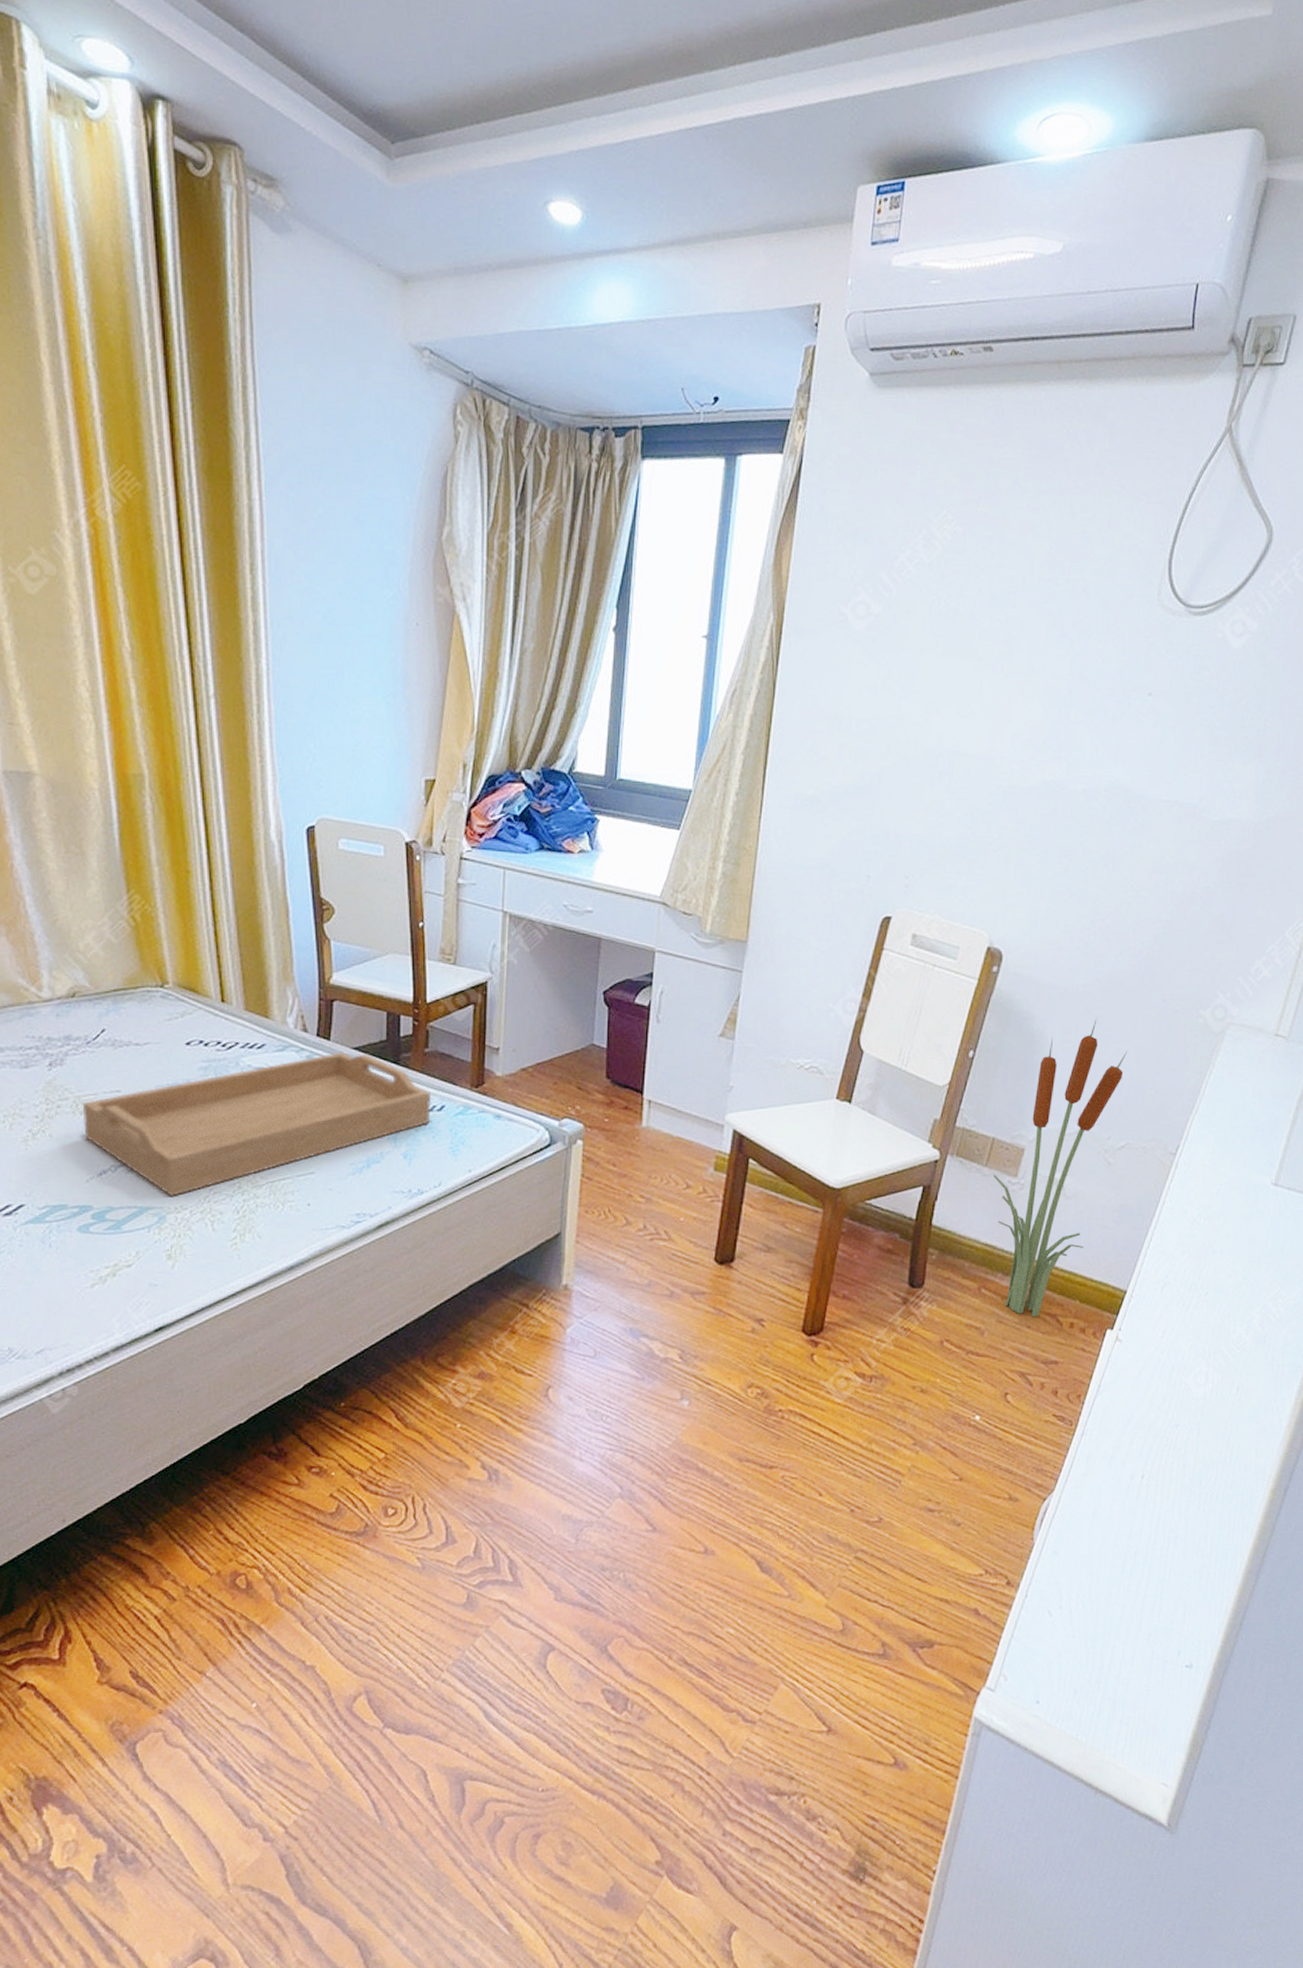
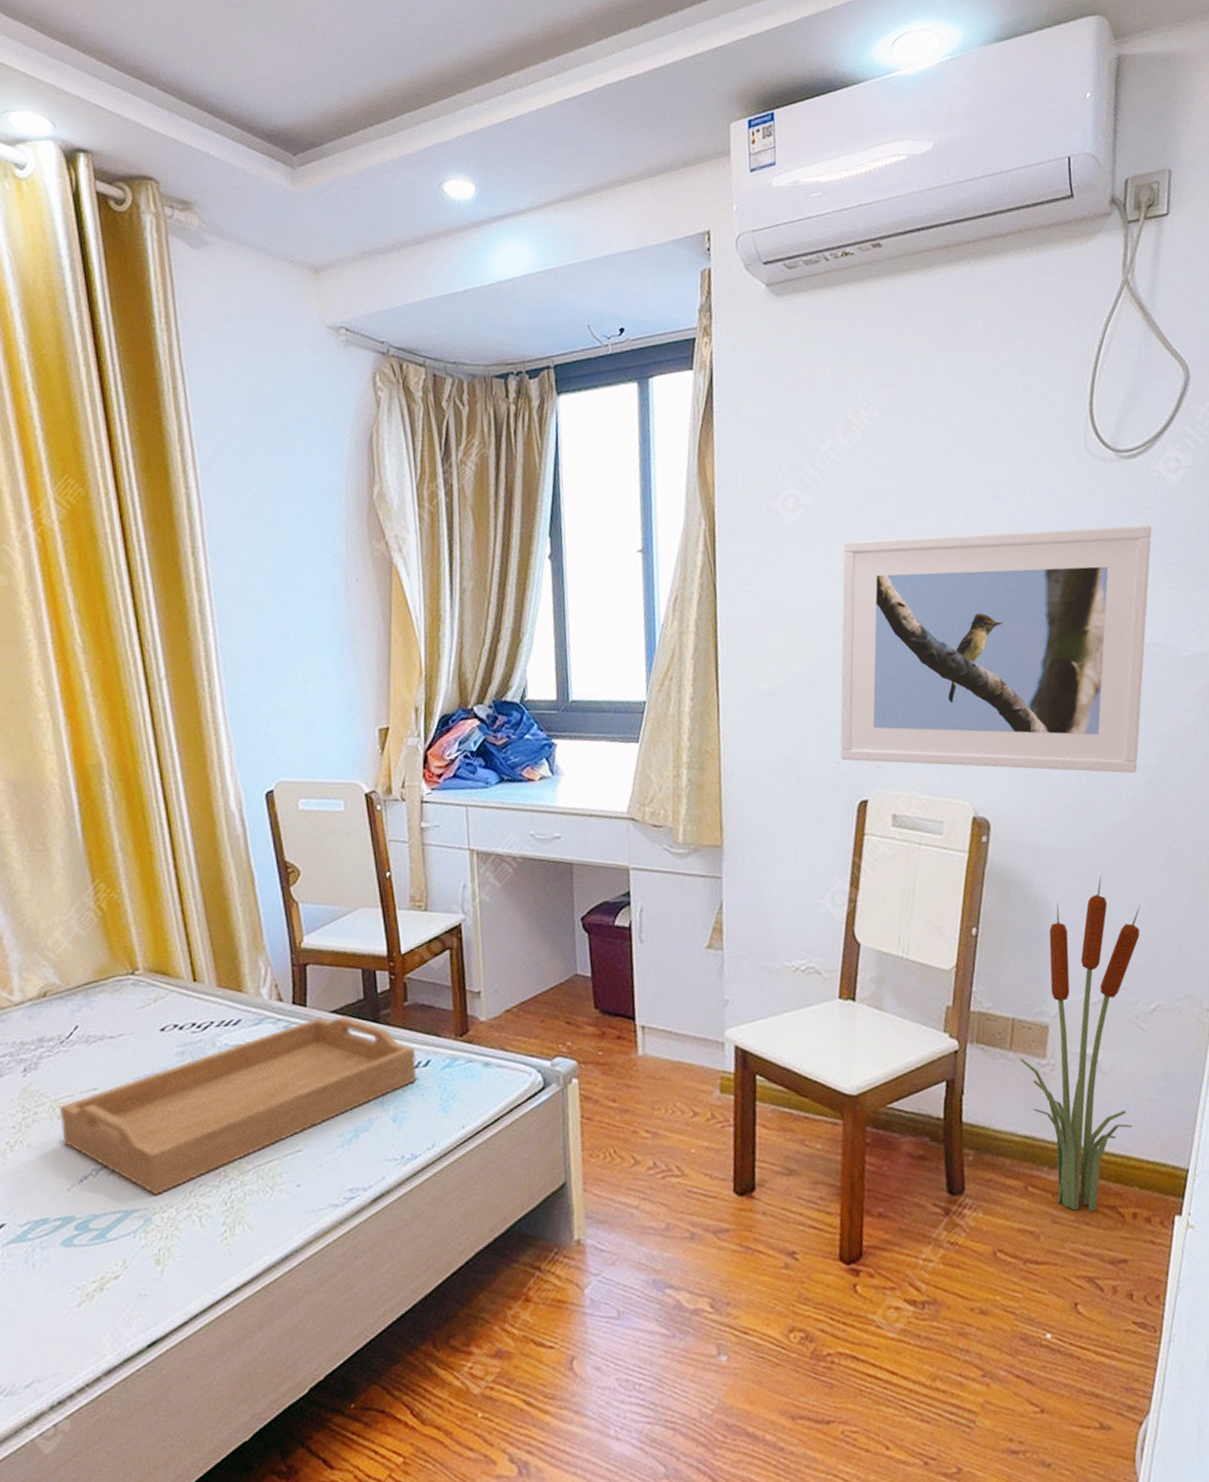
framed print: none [871,658,1206,926] -> present [840,525,1152,774]

